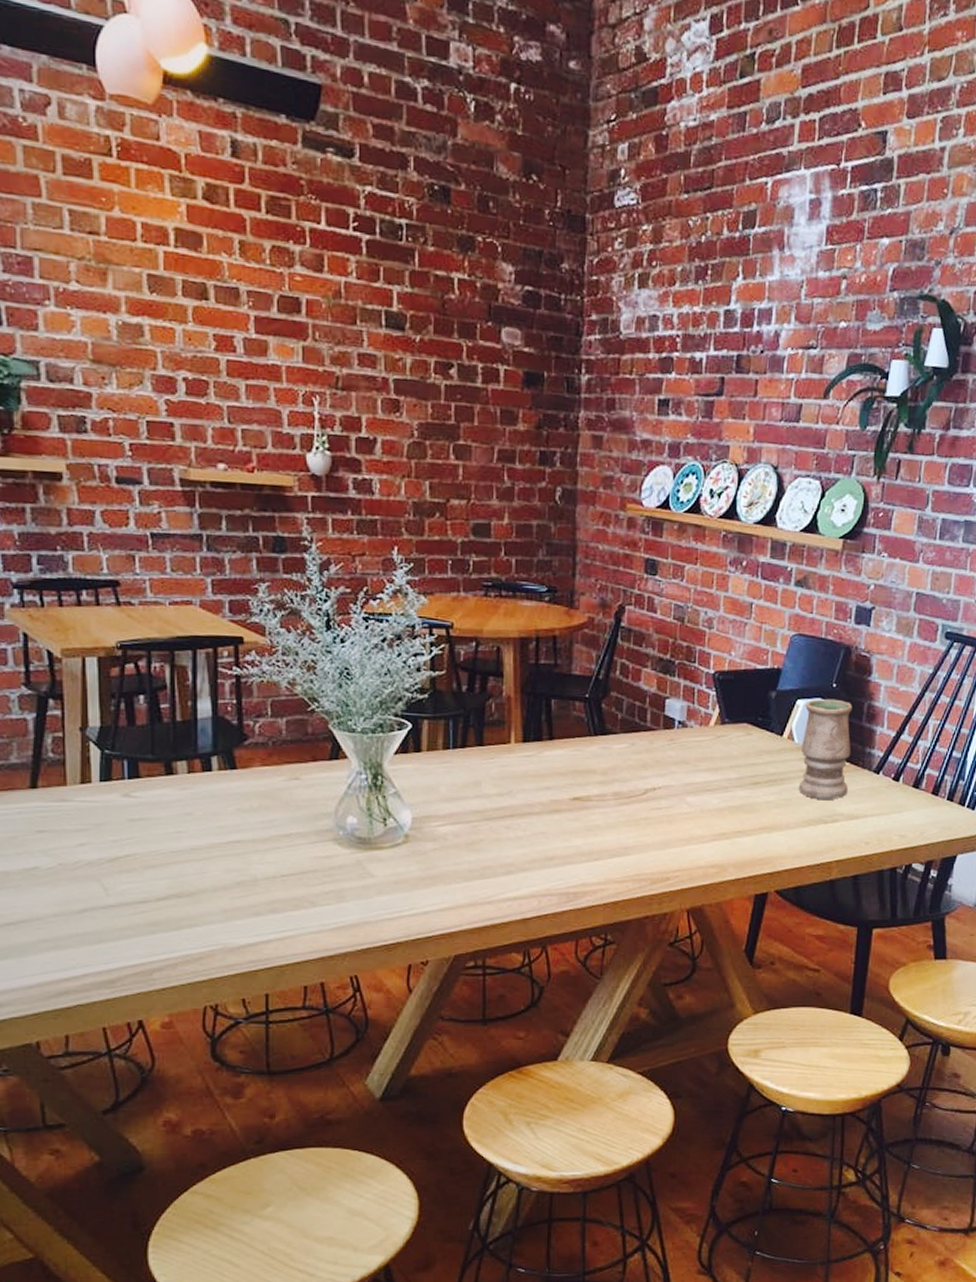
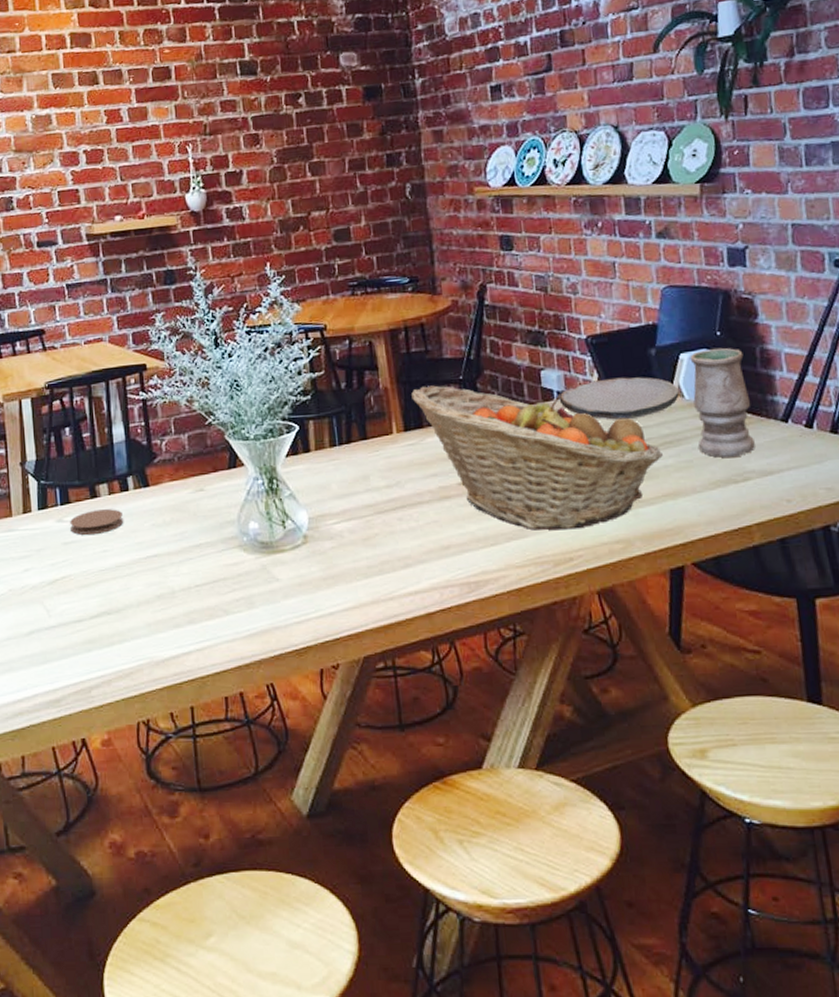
coaster: none [139,788,204,813] -> present [70,509,124,535]
fruit basket: none [534,699,766,852] -> present [411,385,663,530]
plate: none [679,714,790,755] -> present [559,377,679,420]

